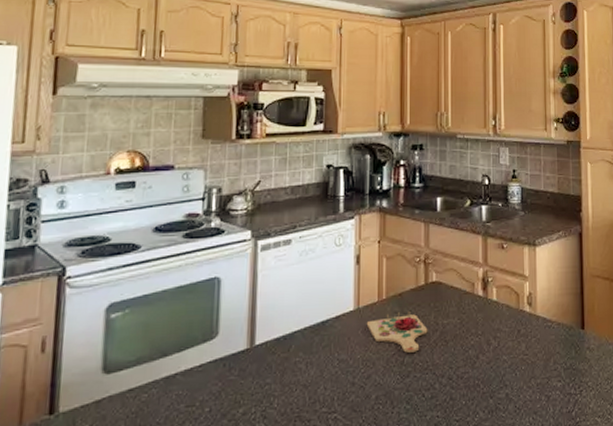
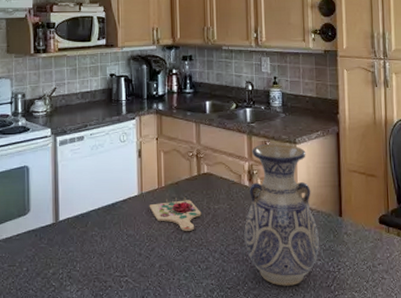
vase: none [476,245,560,415] -> present [244,143,319,286]

